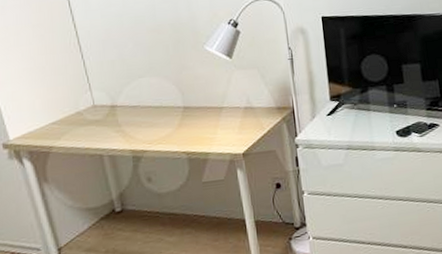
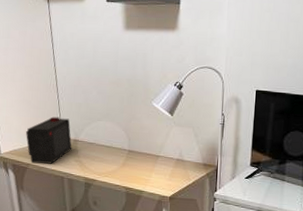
speaker: none [43,81,110,145] -> present [26,116,72,164]

